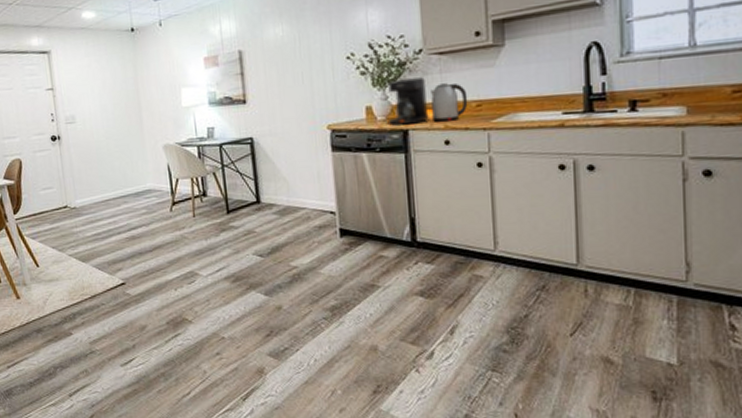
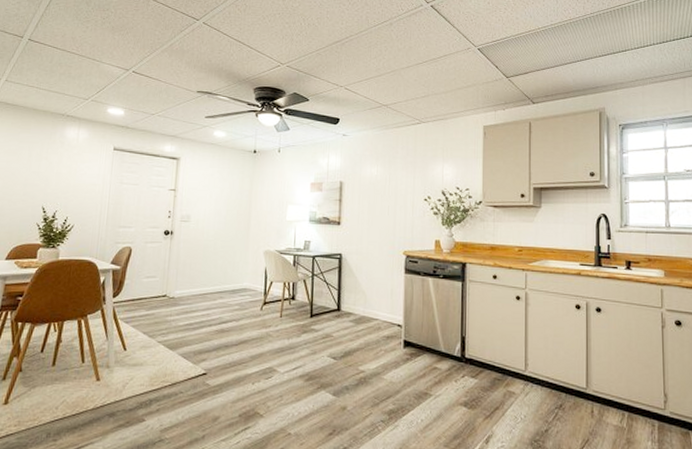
coffee maker: present [388,76,429,125] -> none [452,222,483,259]
kettle: present [431,83,468,122] -> none [485,230,512,260]

